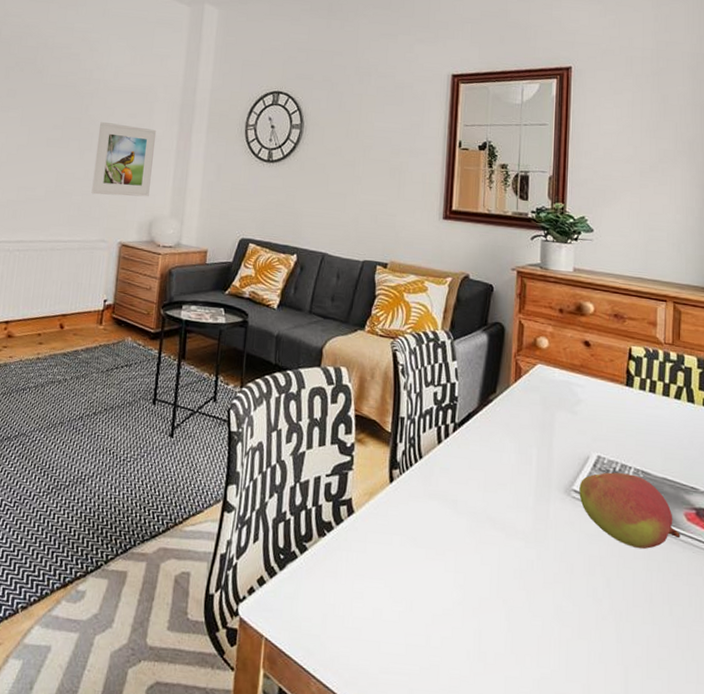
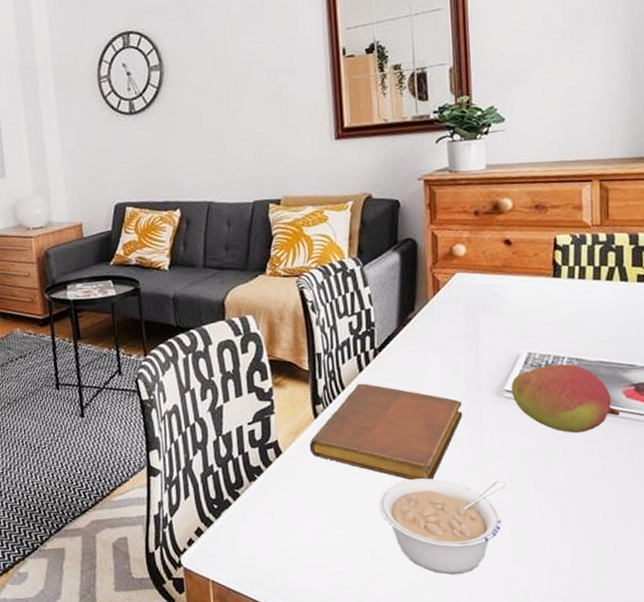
notebook: none [381,455,531,571] -> present [309,383,463,481]
legume: none [440,565,565,681] -> present [378,478,505,575]

